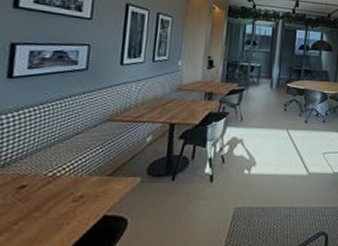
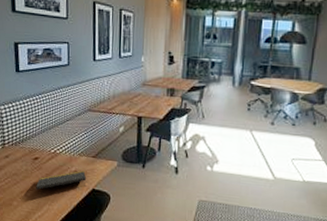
notepad: none [16,193,97,229] -> present [36,170,87,190]

